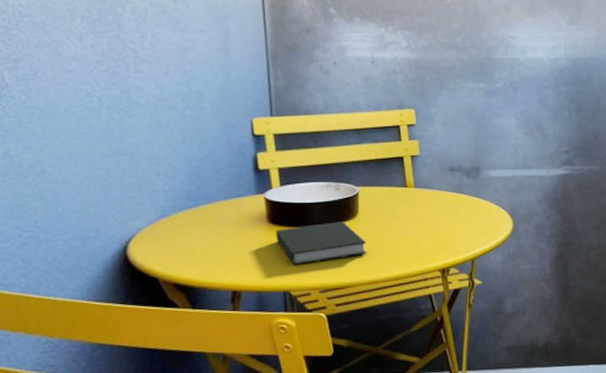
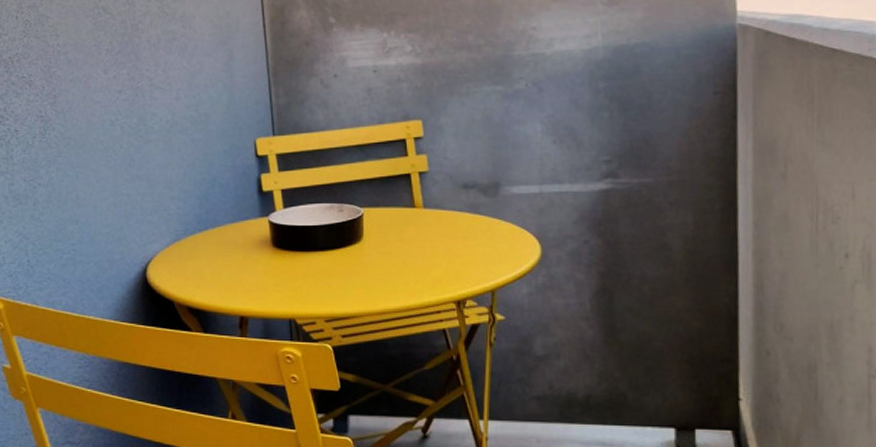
book: present [276,222,366,266] -> none [281,246,372,293]

